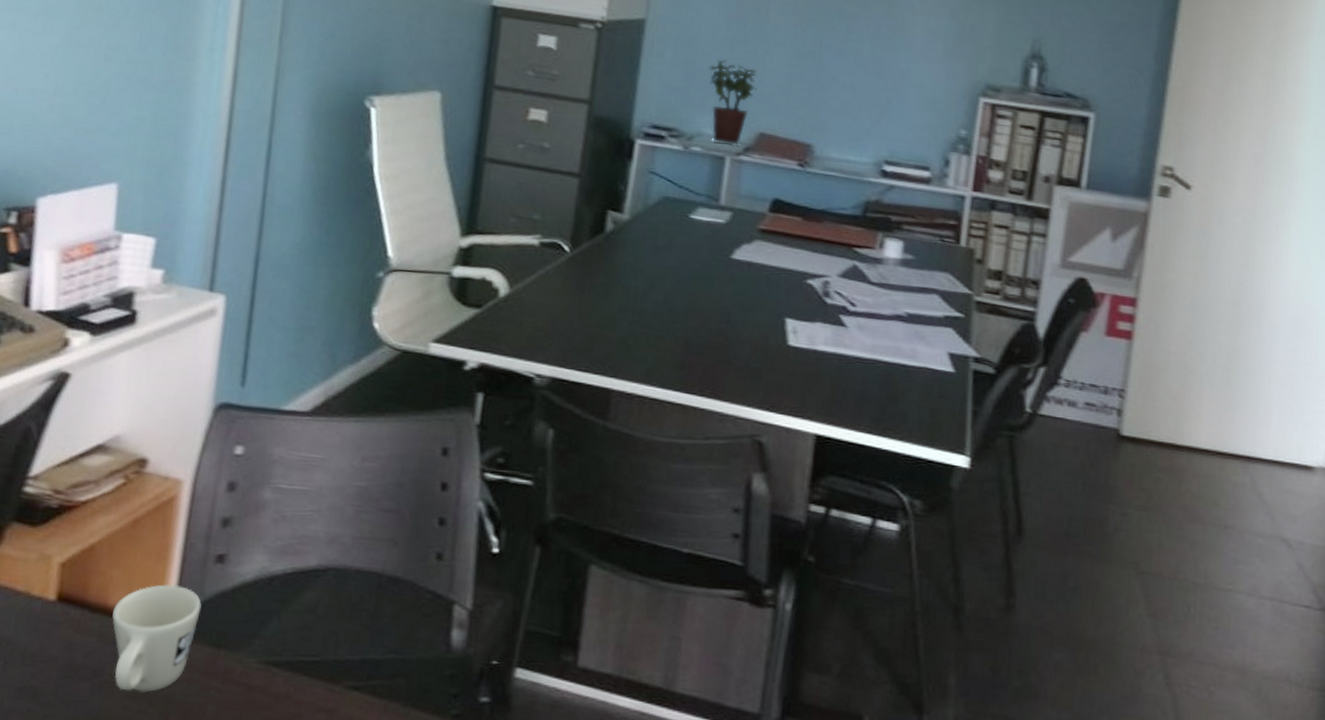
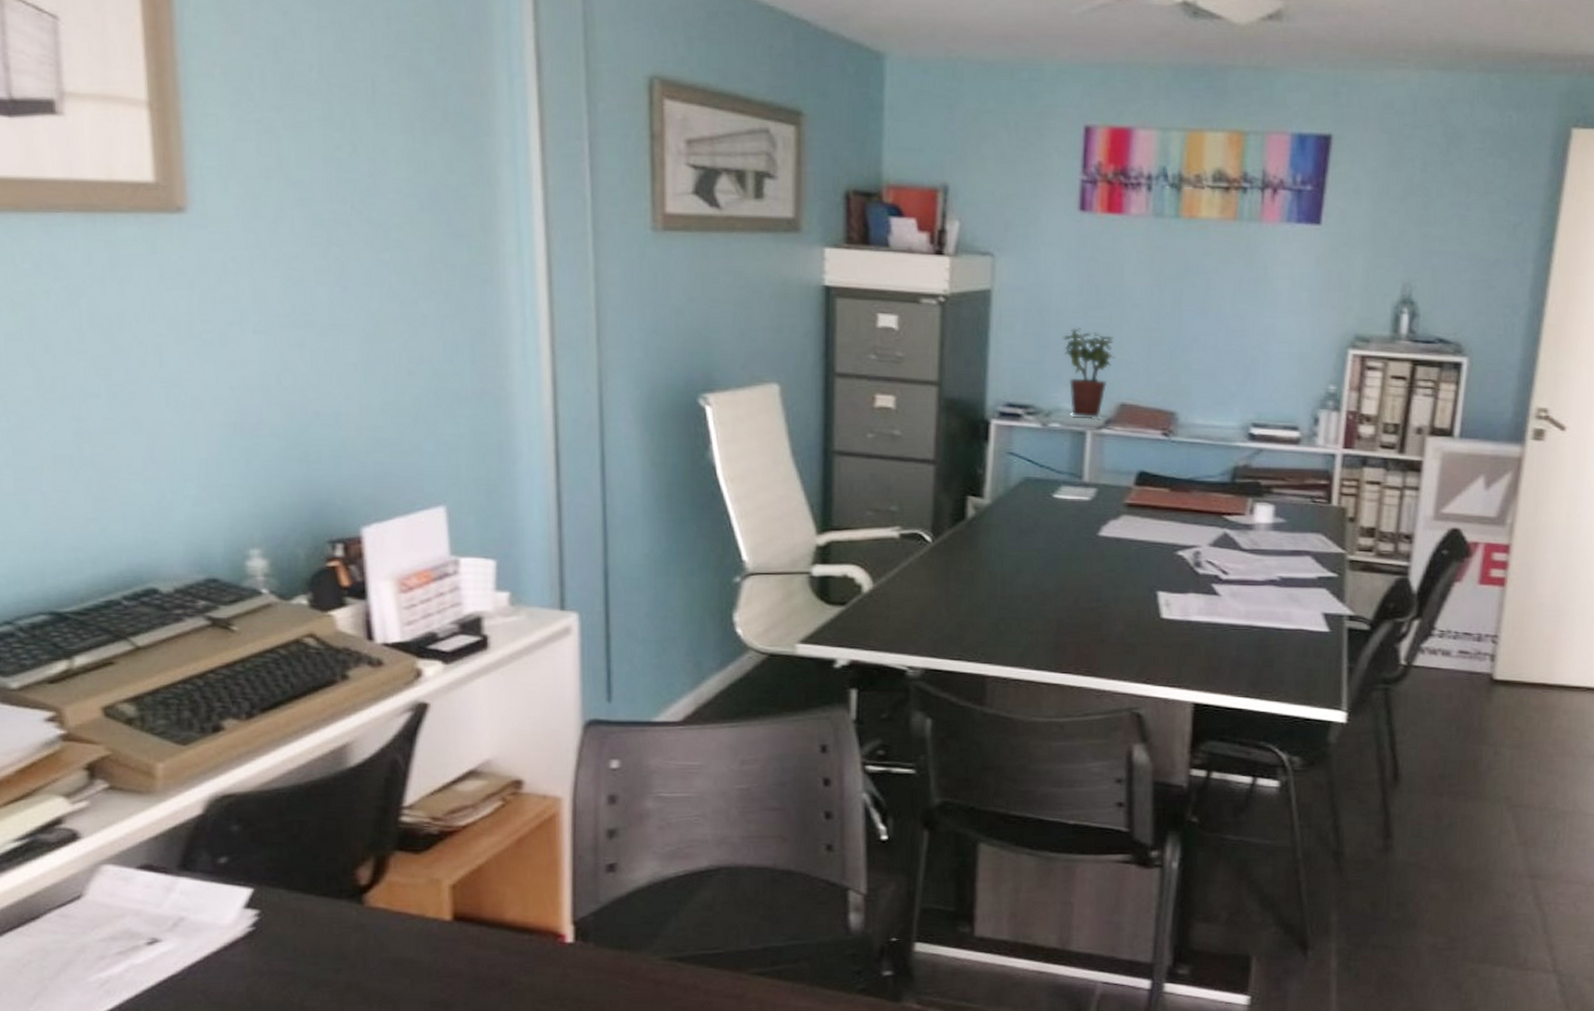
mug: present [112,584,202,693] -> none [511,896,599,996]

